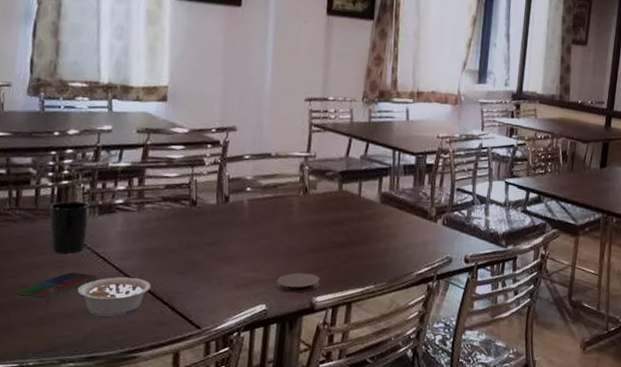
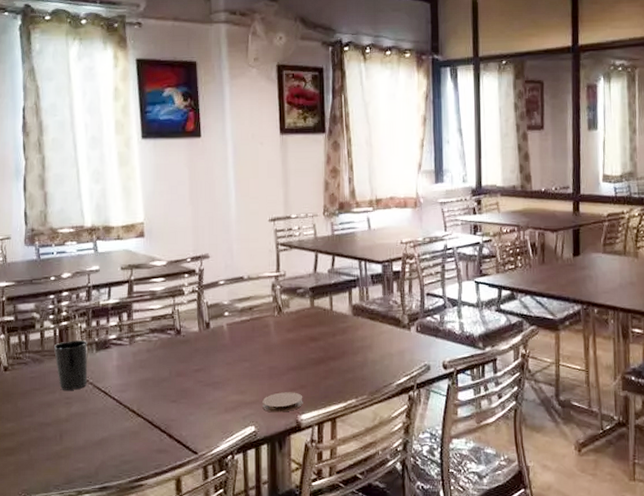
smartphone: present [14,272,97,300] -> none [32,407,101,436]
legume: present [78,277,152,317] -> none [86,409,149,448]

